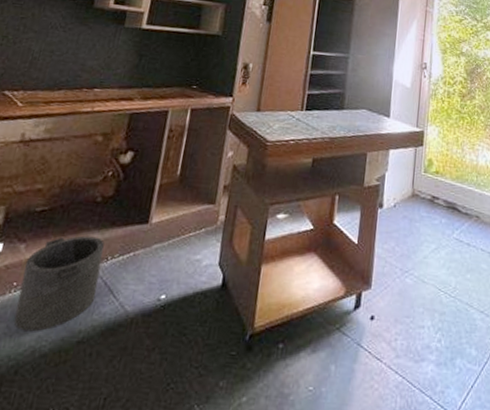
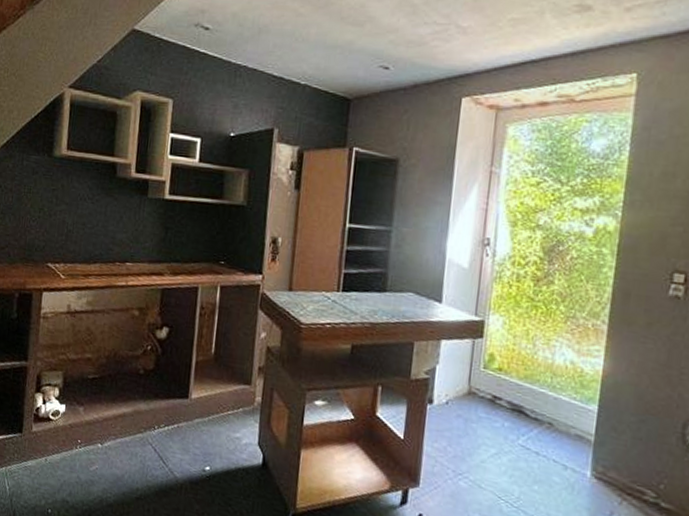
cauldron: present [13,235,105,332] -> none [82,403,151,485]

